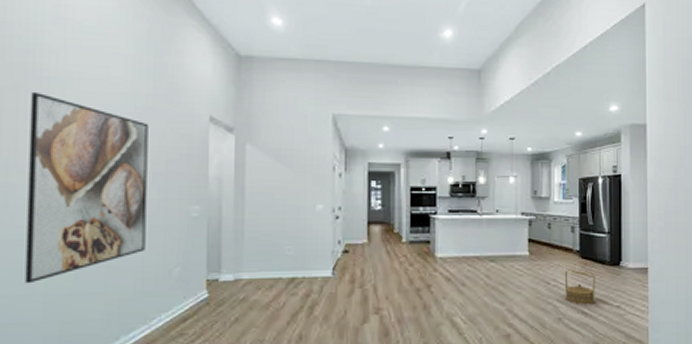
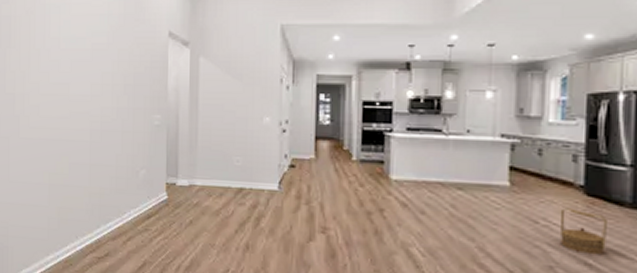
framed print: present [25,91,149,284] -> none [36,16,120,174]

